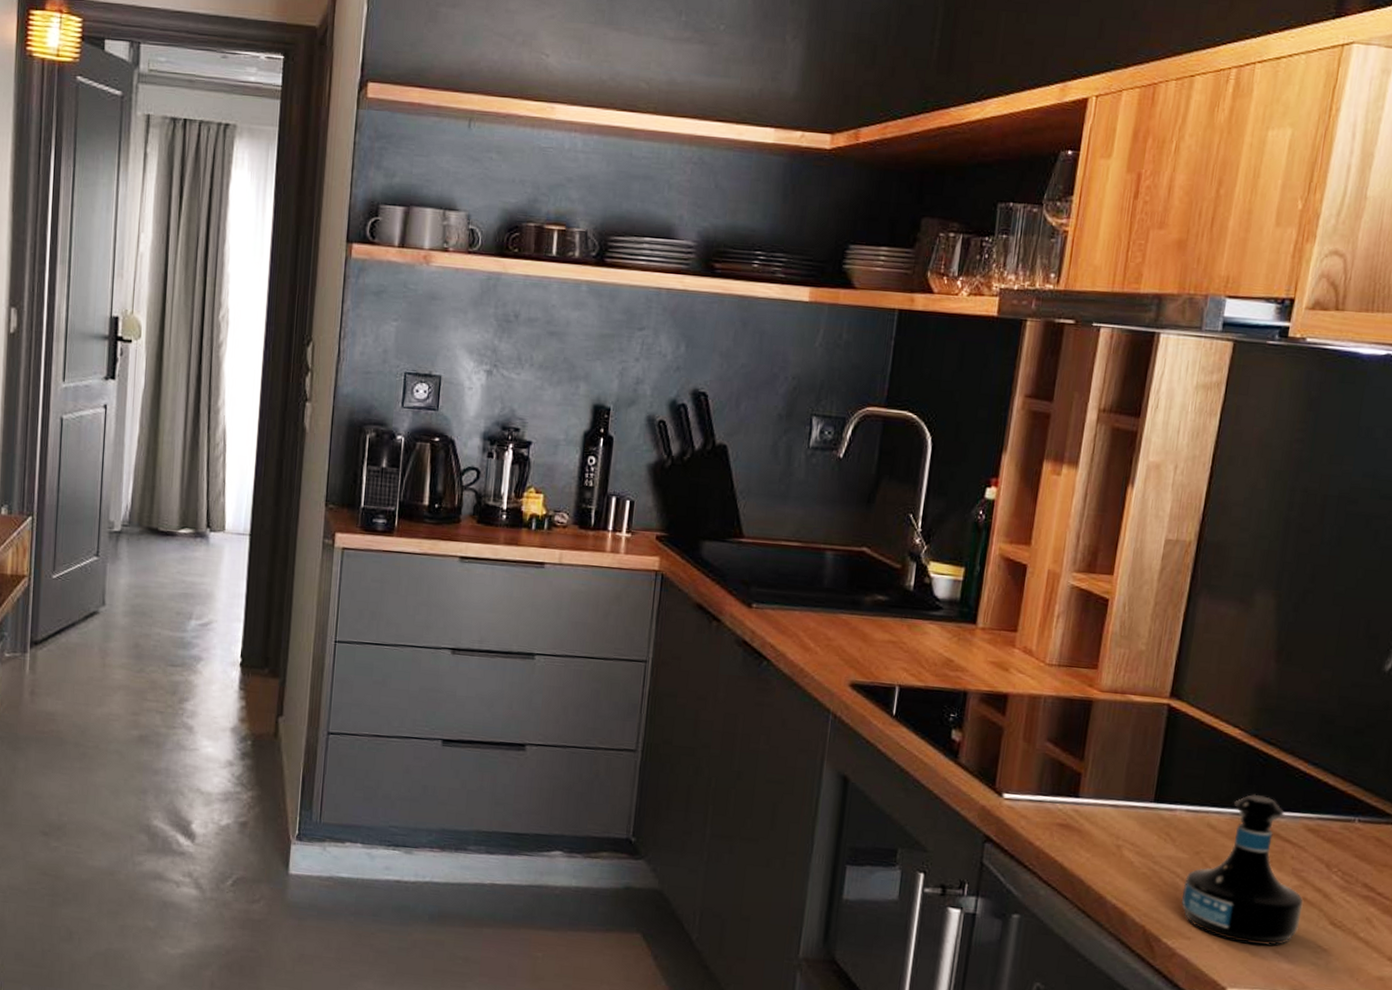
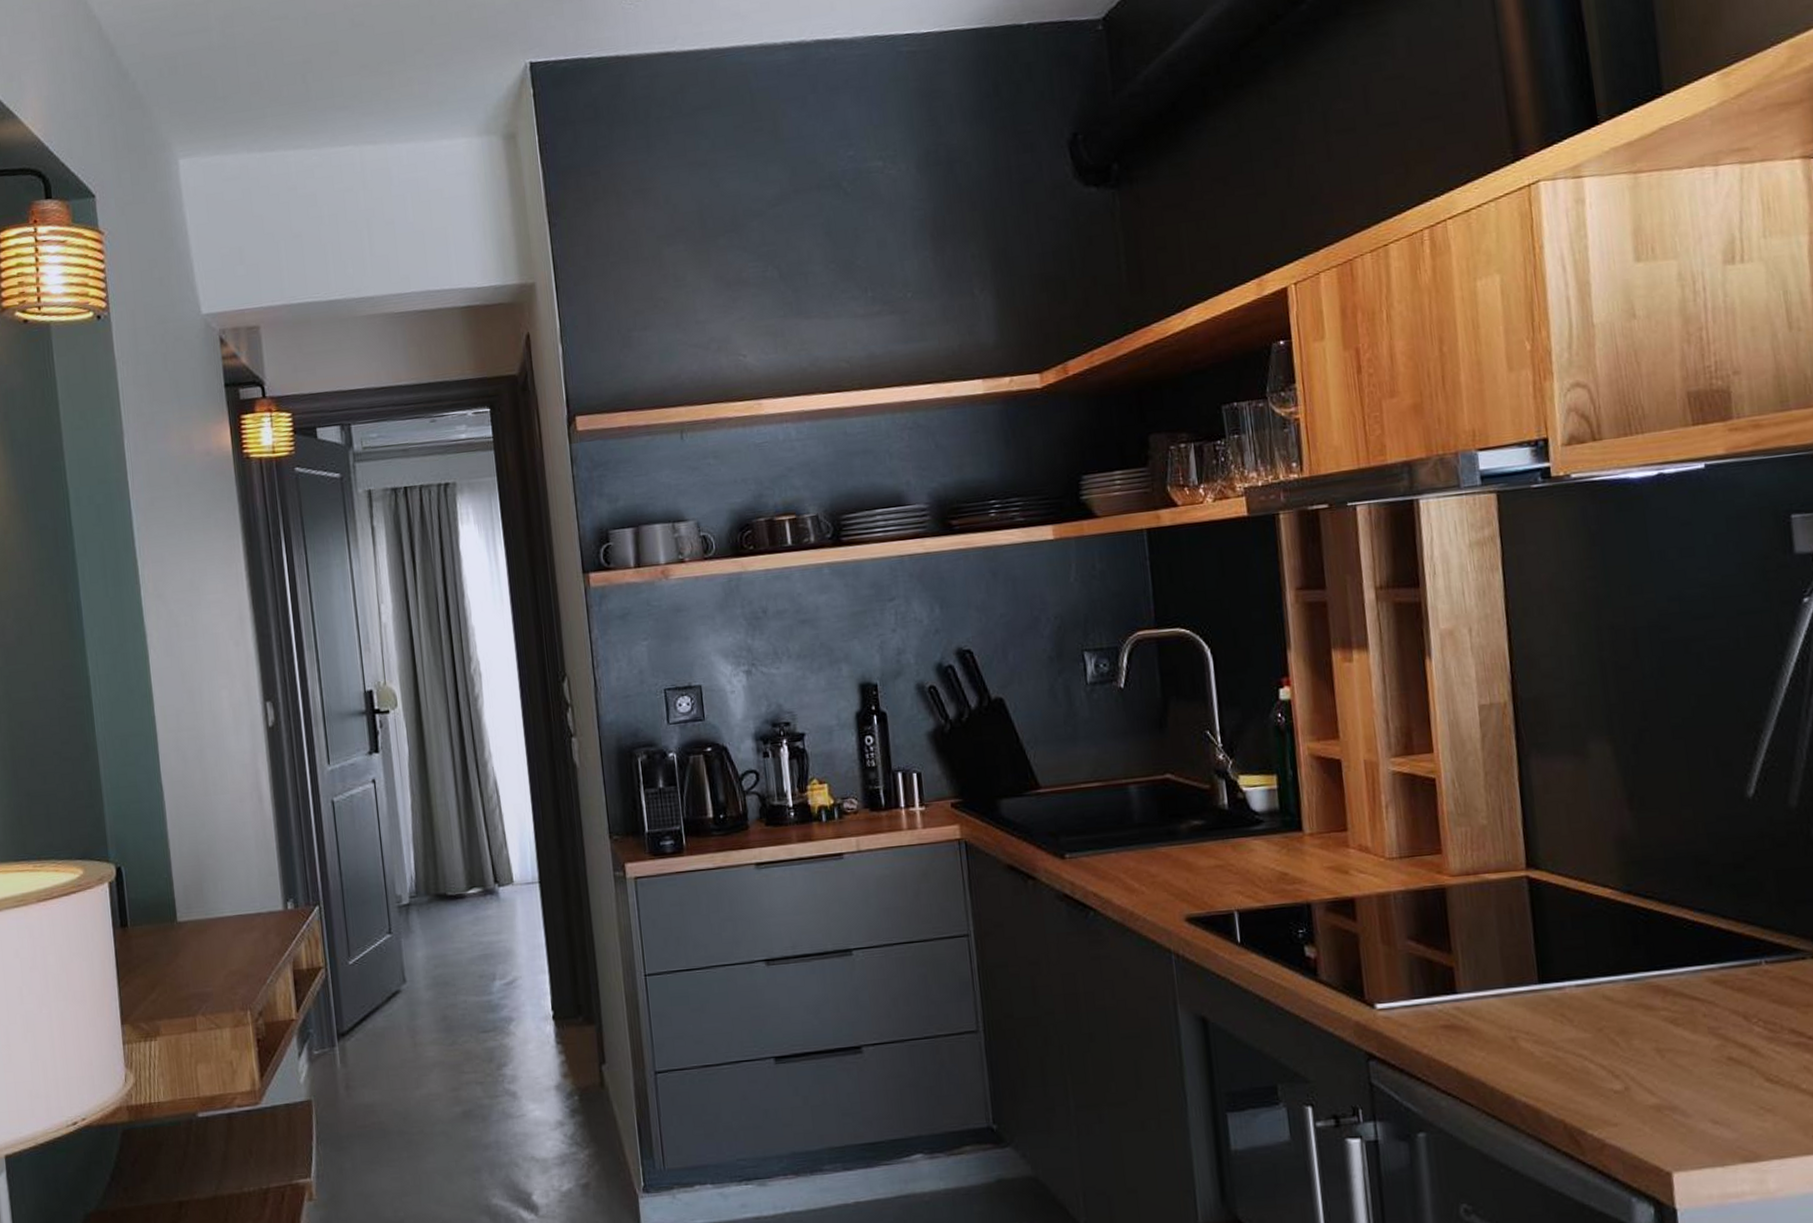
tequila bottle: present [1182,794,1304,945] -> none [1594,954,1733,1119]

